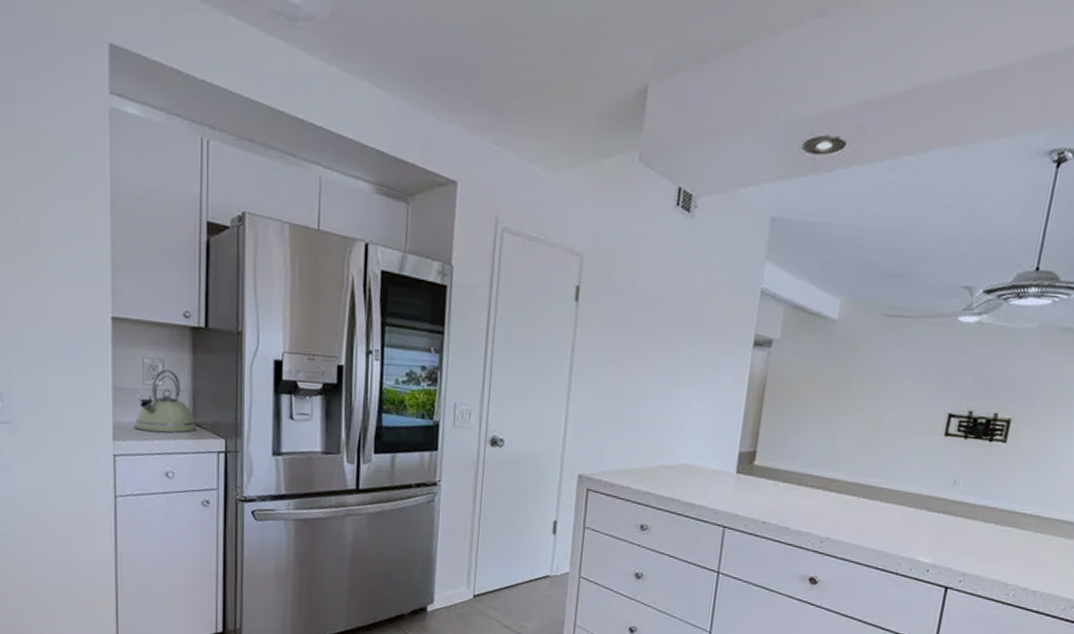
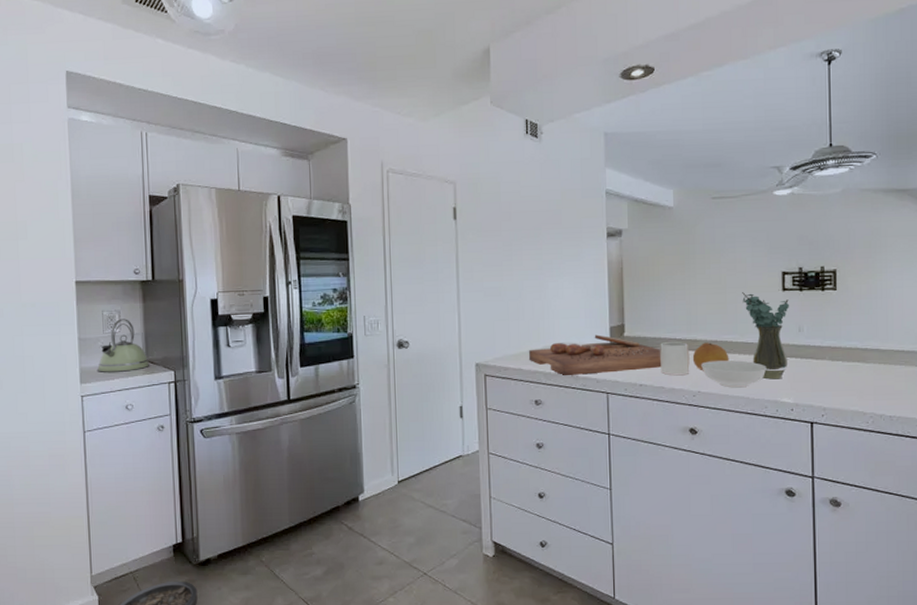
cutting board: none [641,459,794,506] -> present [529,334,662,376]
mug: none [788,477,826,518] -> present [659,342,690,376]
fruit: none [827,483,869,515] -> present [692,342,729,370]
bowl: none [835,505,909,540] -> present [701,360,767,388]
vase: none [894,431,950,536] -> present [742,292,789,380]

